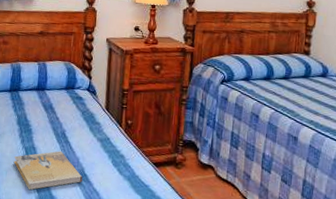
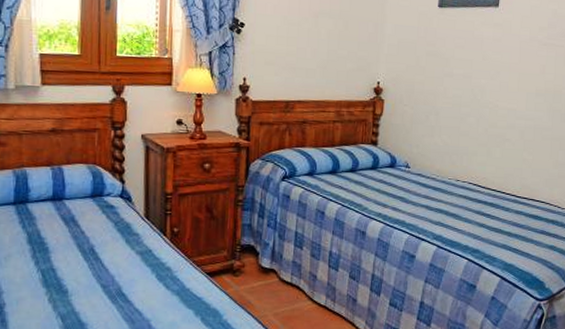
book: present [13,151,83,190] -> none [26,270,120,320]

